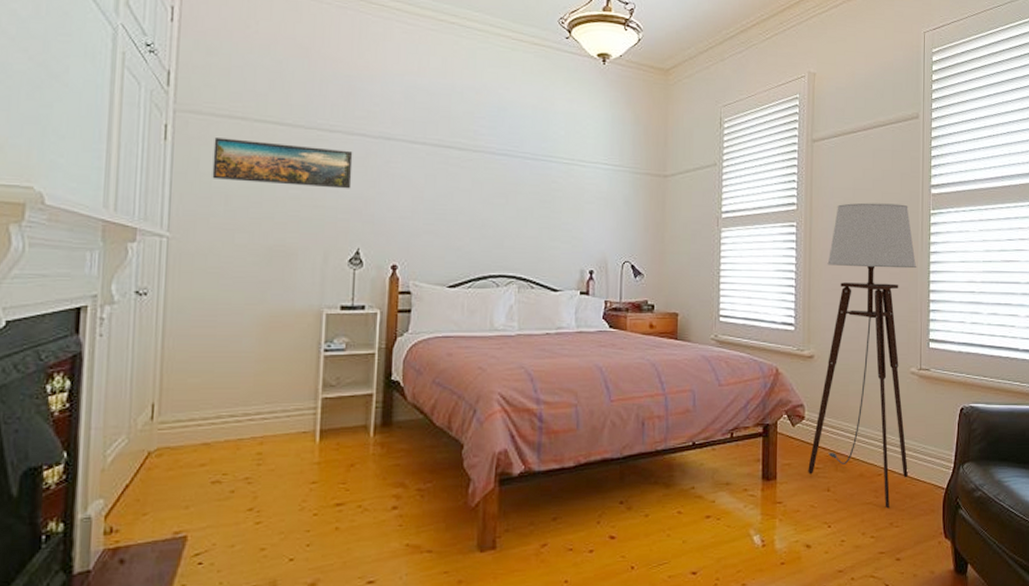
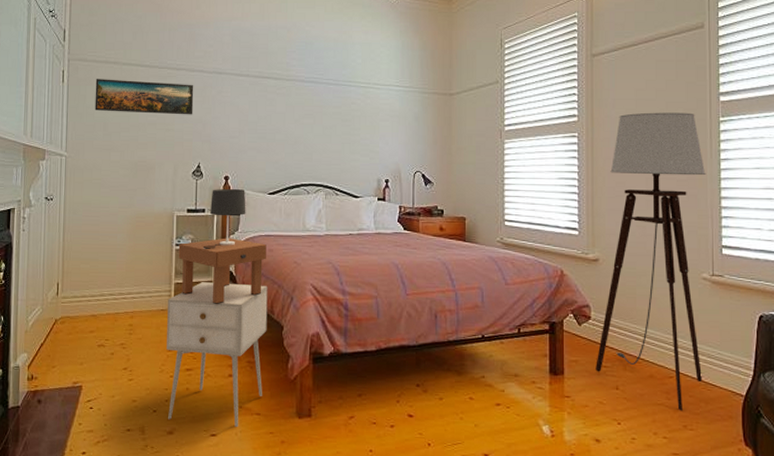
nightstand: none [309,395,445,569] -> present [166,282,268,427]
table lamp: none [327,281,444,423] -> present [178,189,266,305]

